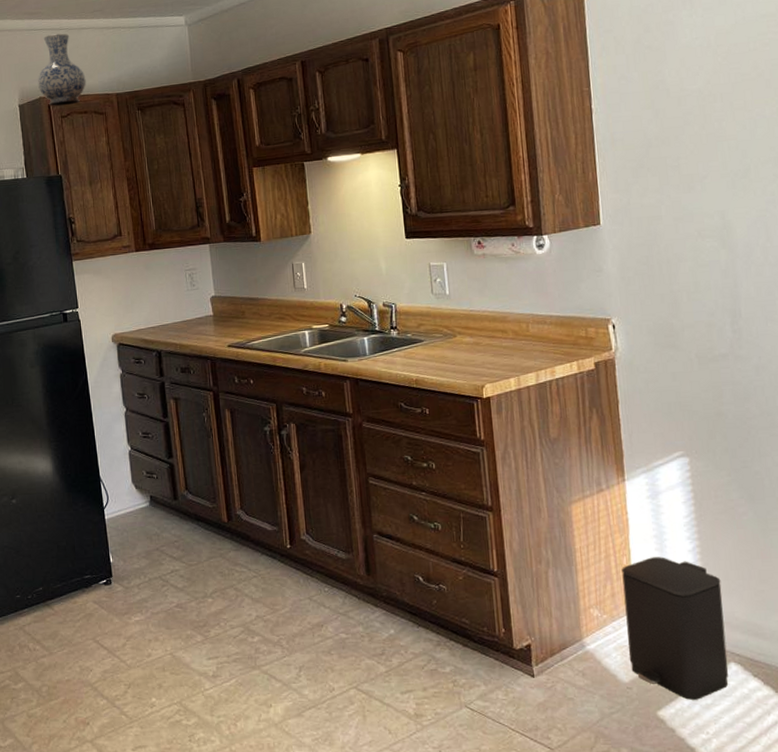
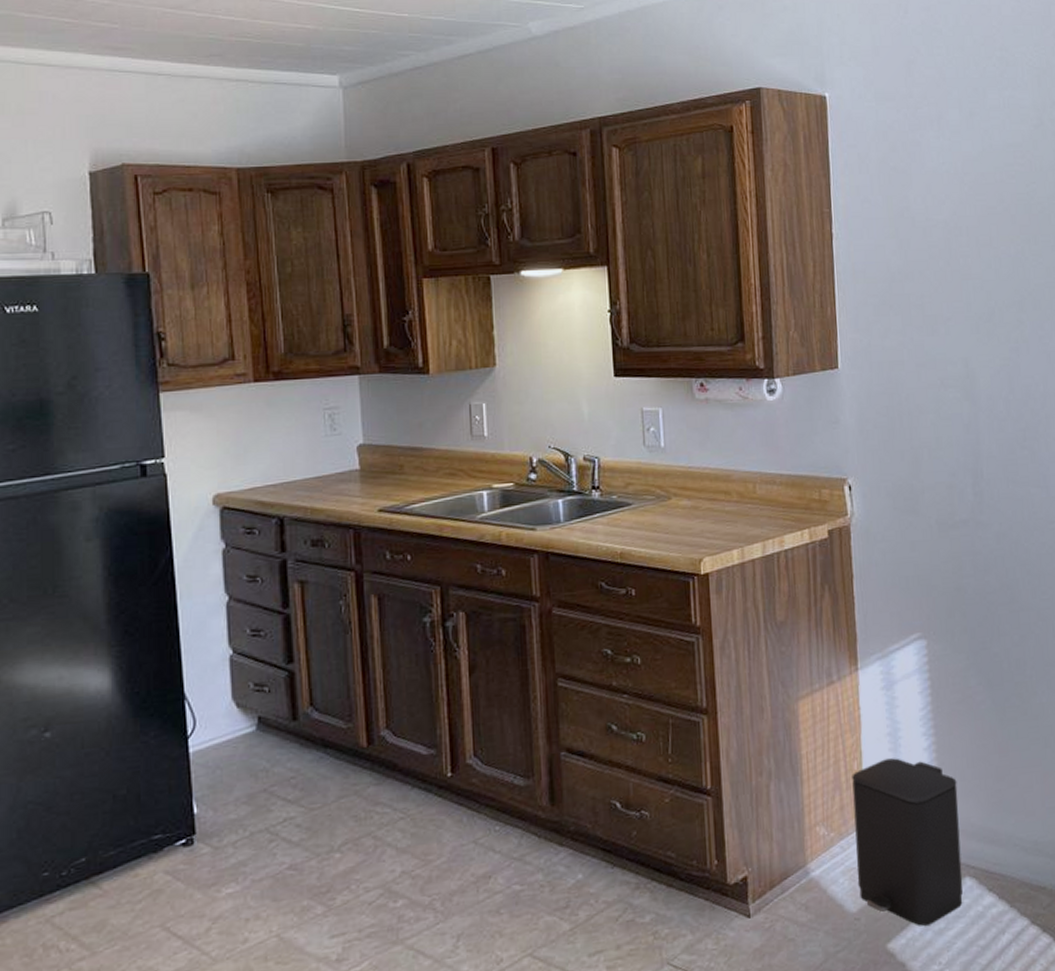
vase: present [37,33,86,106] -> none [119,80,194,179]

